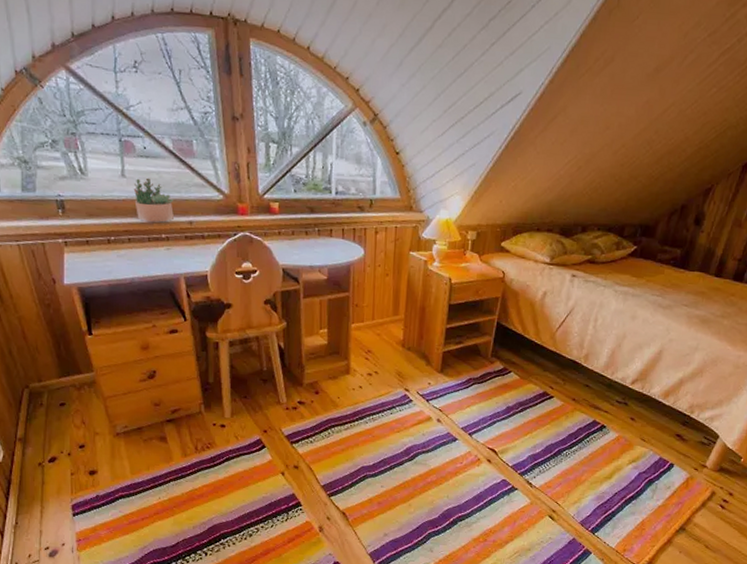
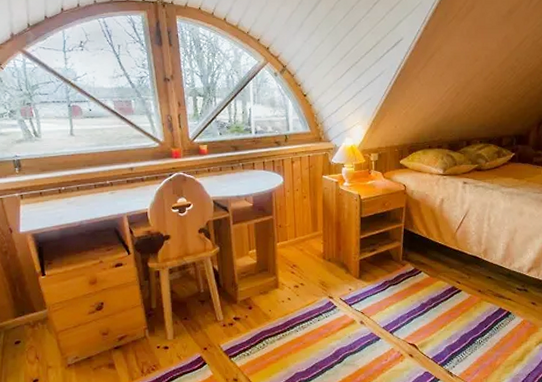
succulent plant: present [133,177,174,223] -> none [81,134,116,171]

